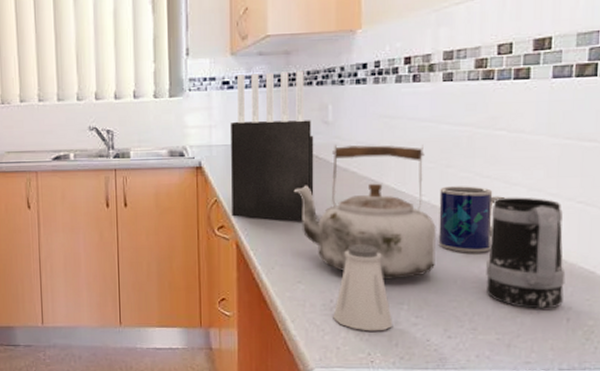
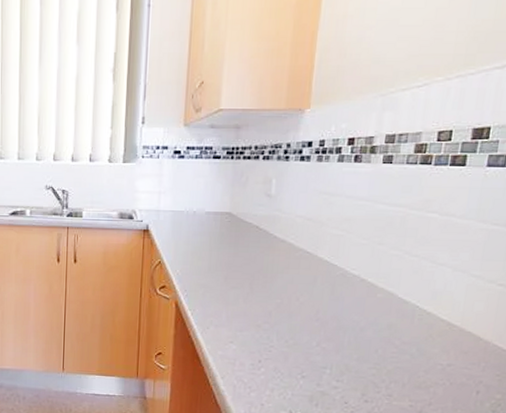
knife block: present [231,70,314,221] -> none [174,144,257,286]
kettle: present [293,145,436,280] -> none [233,217,363,346]
saltshaker: present [333,245,393,331] -> none [260,311,315,392]
mug: present [438,186,505,253] -> none [364,262,430,326]
mug: present [486,197,566,309] -> none [405,276,484,382]

